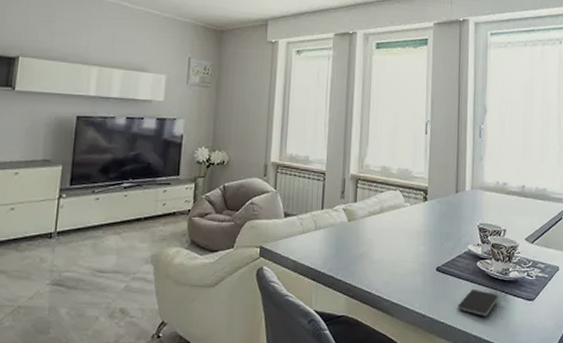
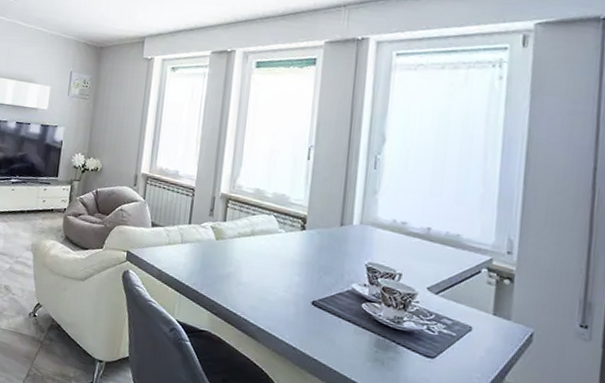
smartphone: present [458,290,499,316] -> none [335,332,388,364]

